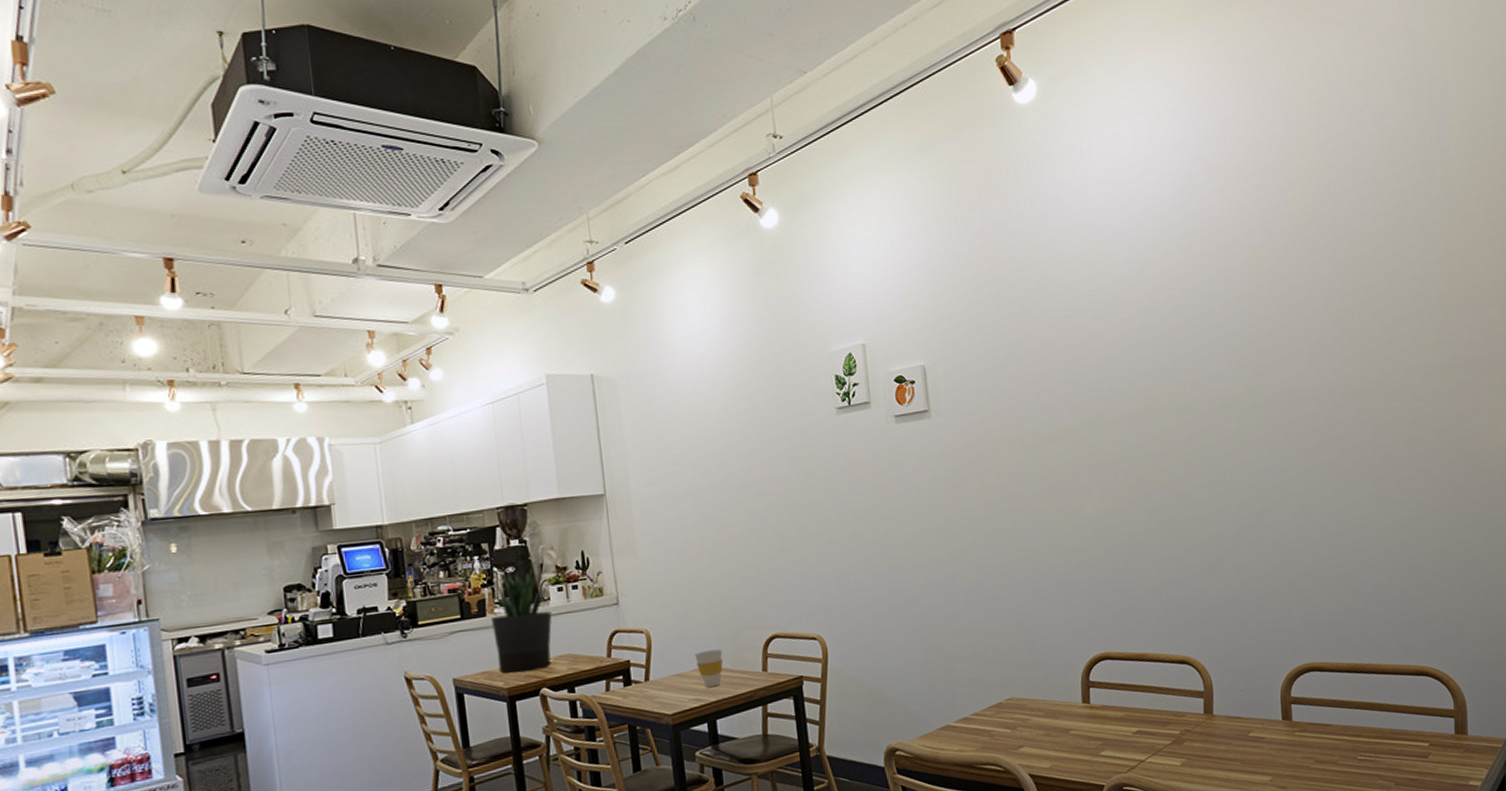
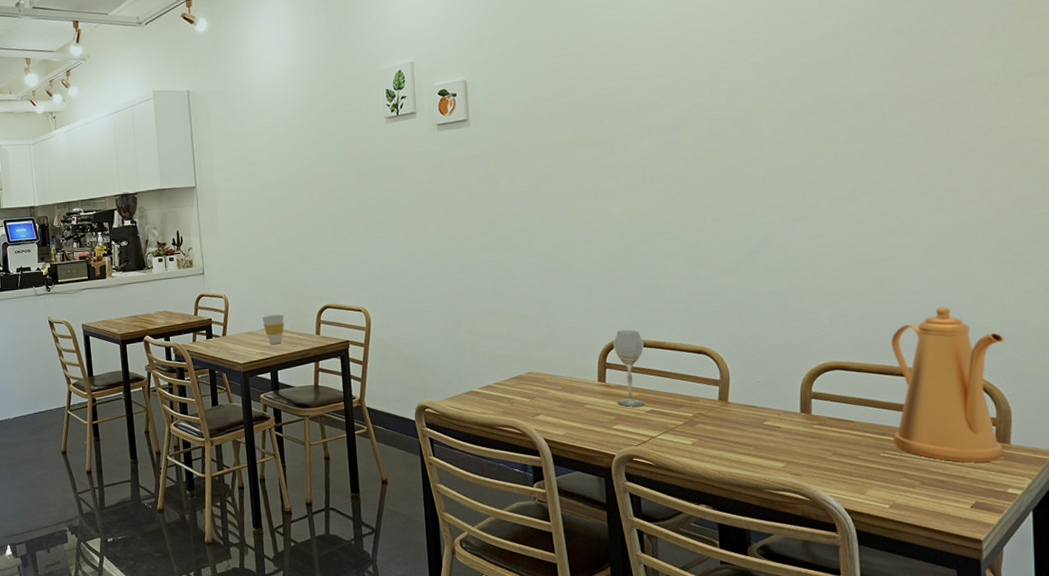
planter: present [491,566,552,674] -> none [110,240,154,323]
wineglass: none [1095,642,1132,729] -> present [613,329,645,407]
coffee pot: none [1358,599,1463,758] -> present [891,307,1004,463]

